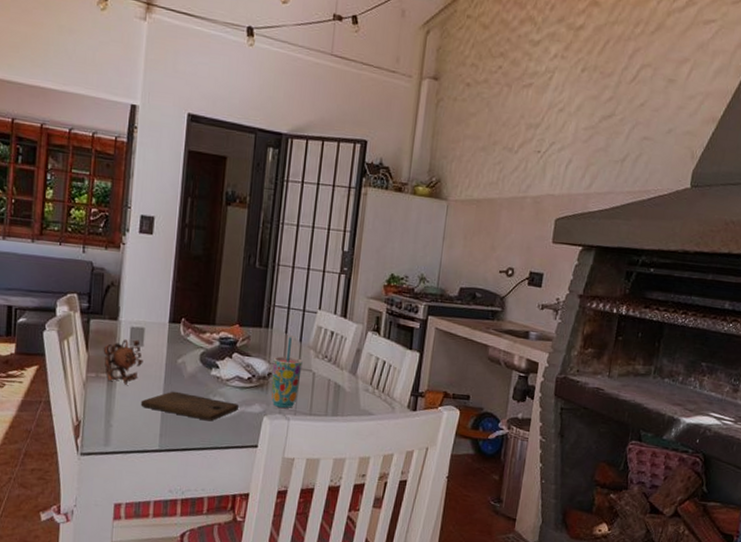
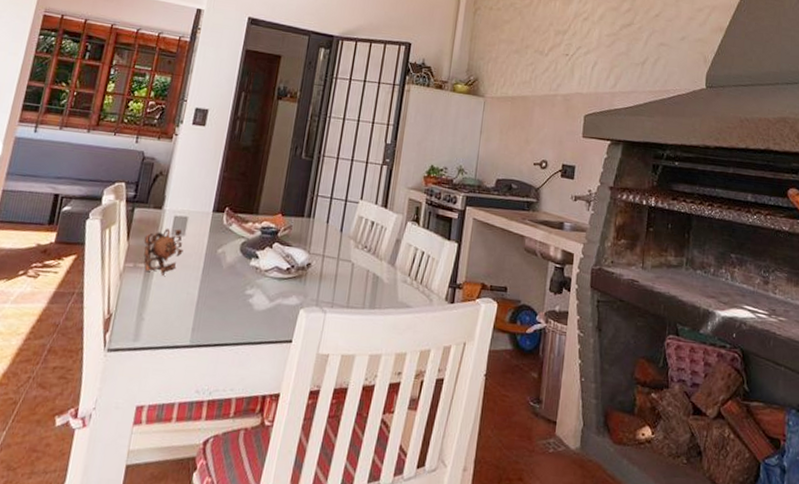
cutting board: present [140,391,239,422] -> none [175,282,276,315]
cup: present [271,336,303,408] -> none [309,226,342,300]

